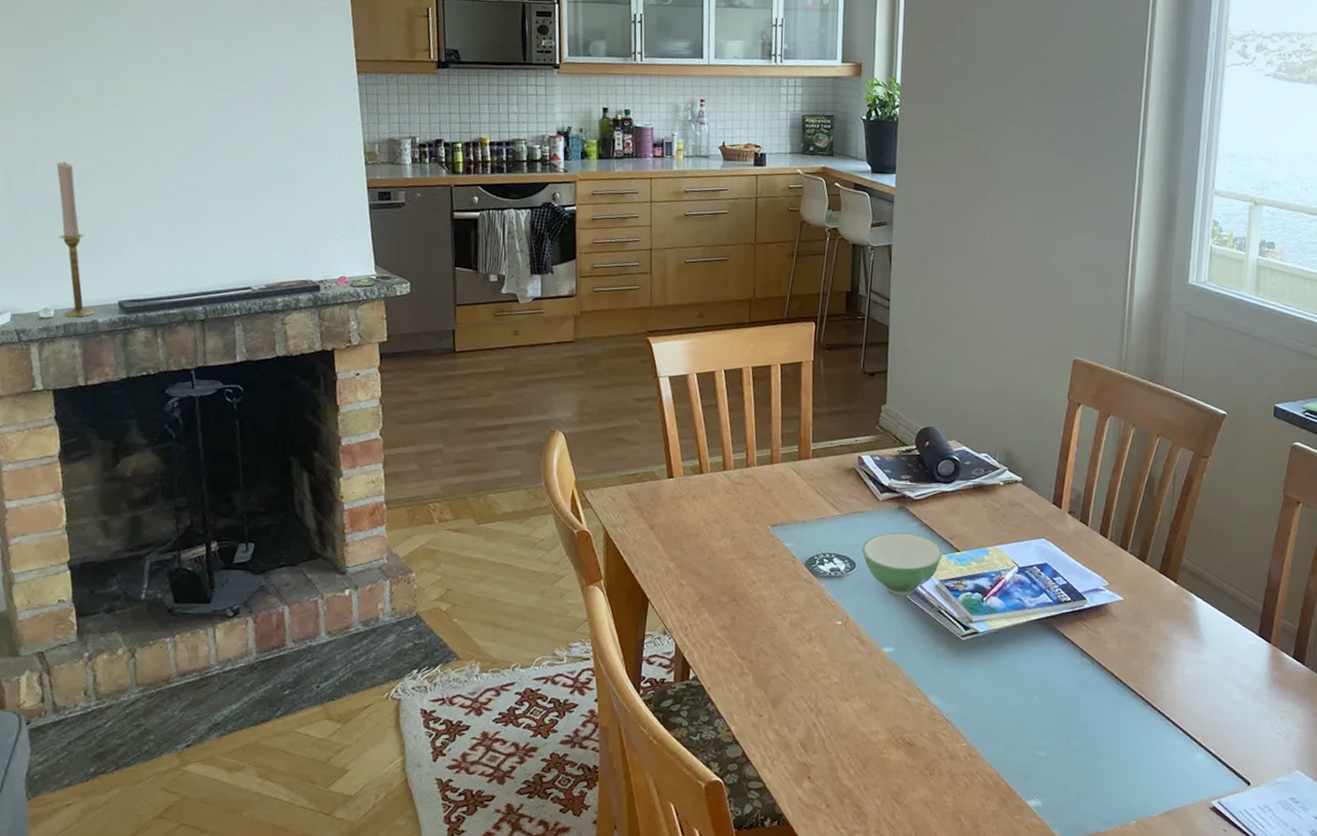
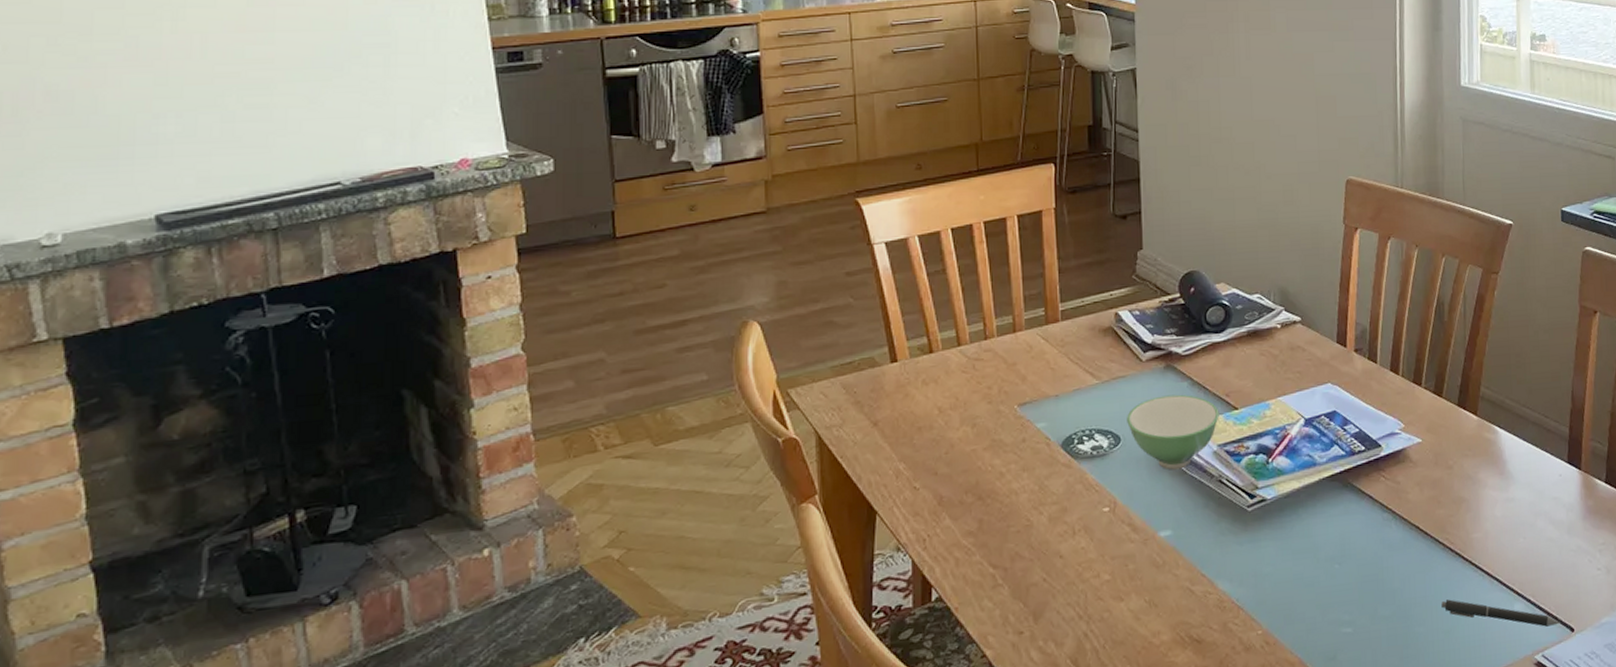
candlestick: present [56,161,96,318] -> none [61,43,122,242]
pen: none [1129,741,1238,777] -> present [1441,599,1560,627]

